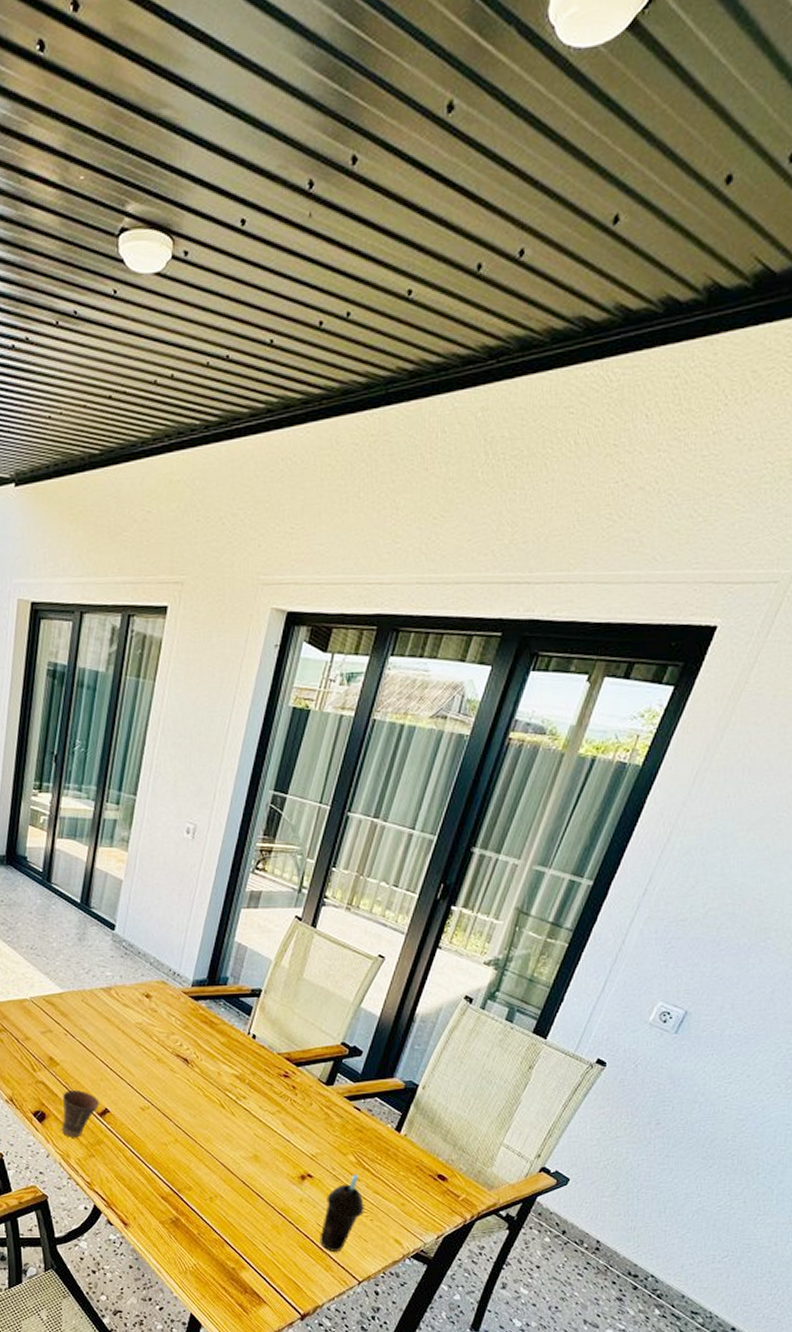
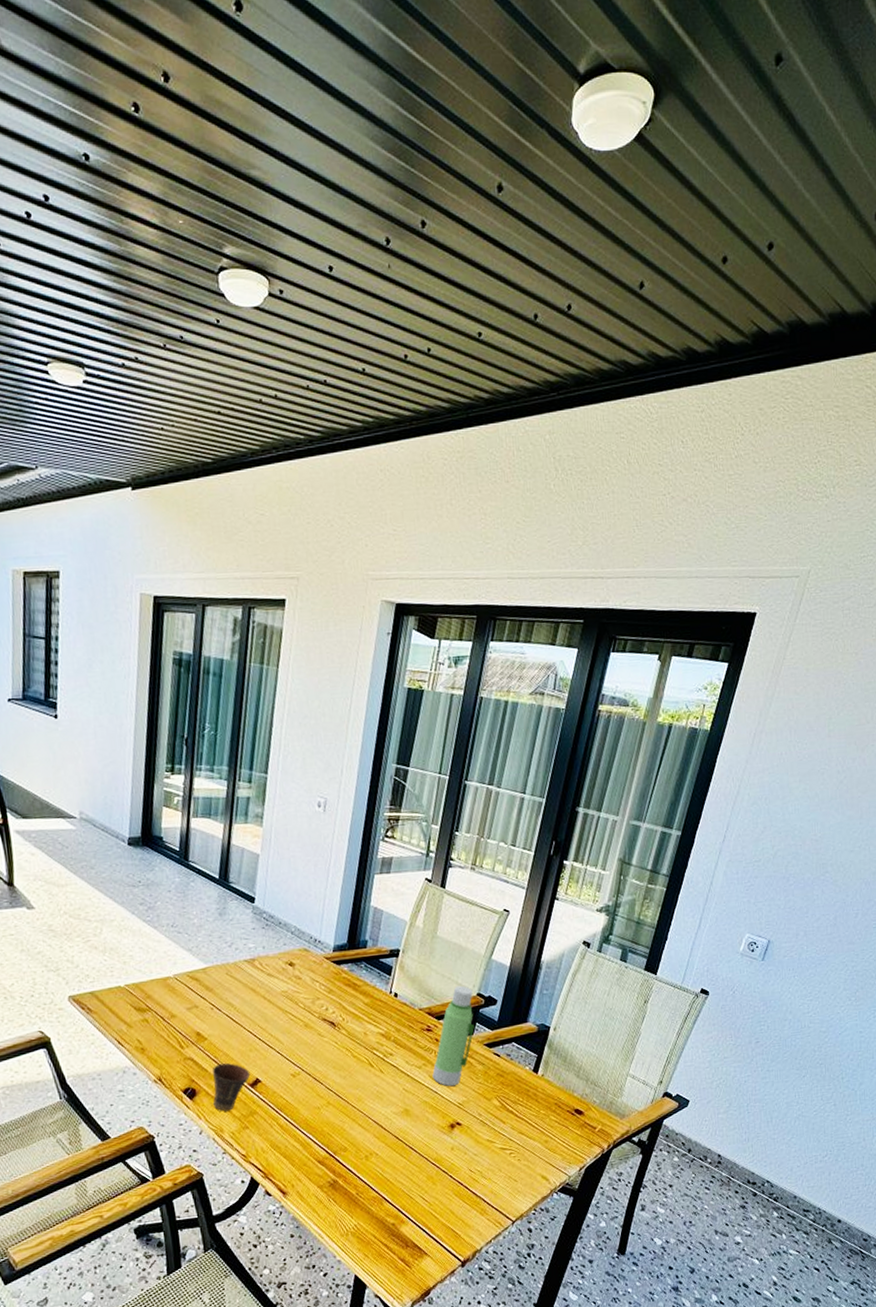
water bottle: none [286,1032,337,1137] -> present [432,985,475,1087]
cup: present [320,1174,364,1253] -> none [473,1117,512,1196]

